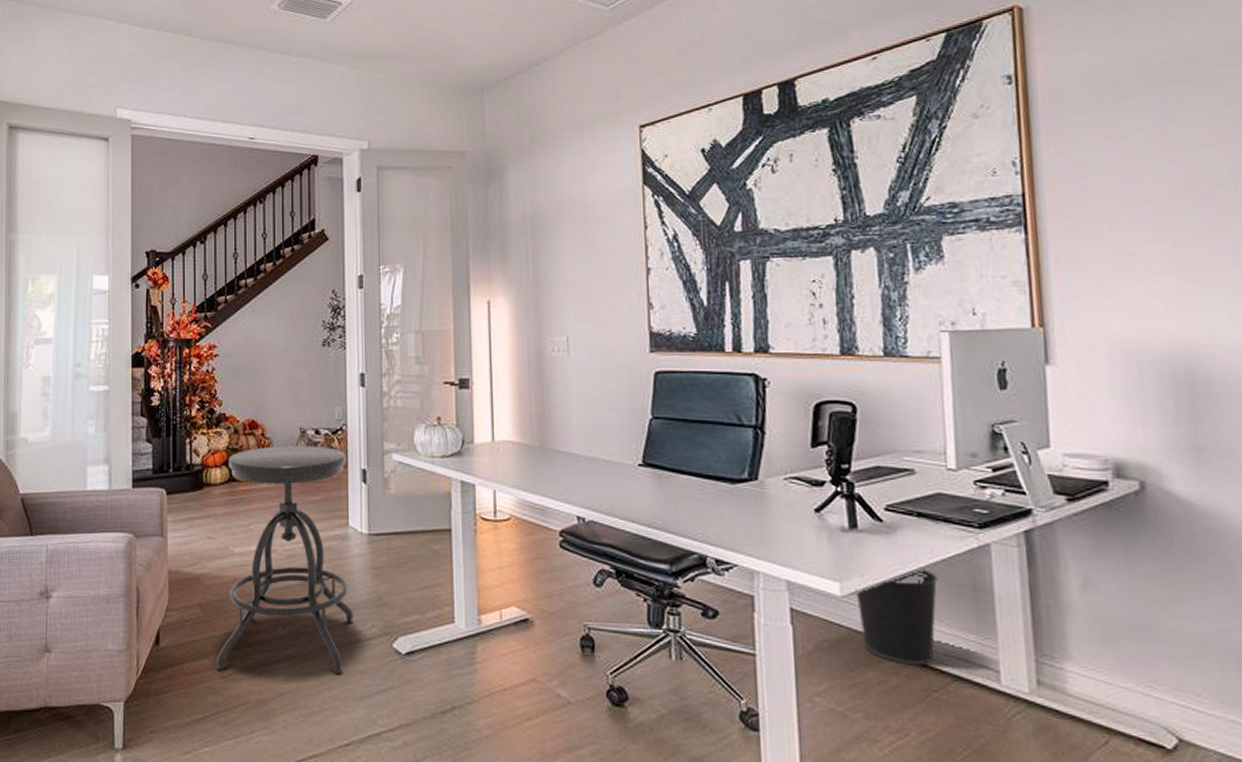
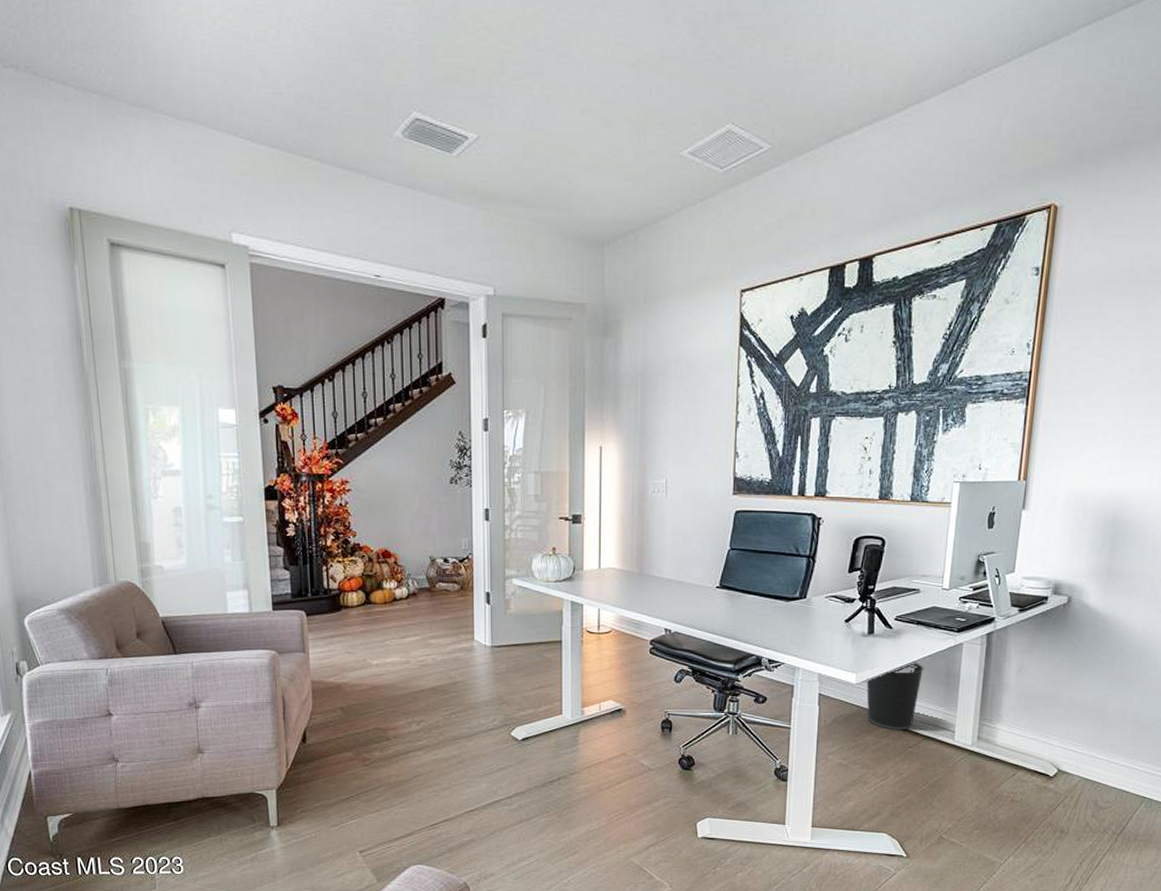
stool: present [217,446,354,673] -> none [359,572,478,760]

